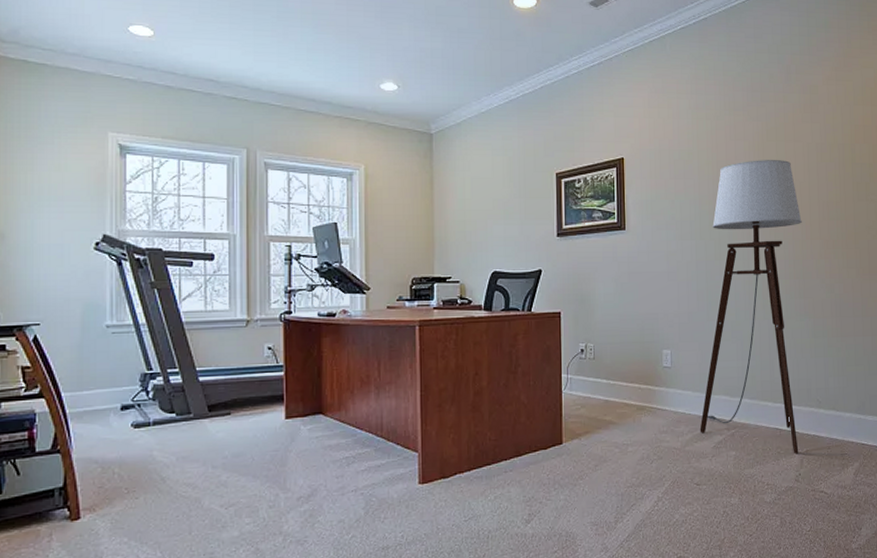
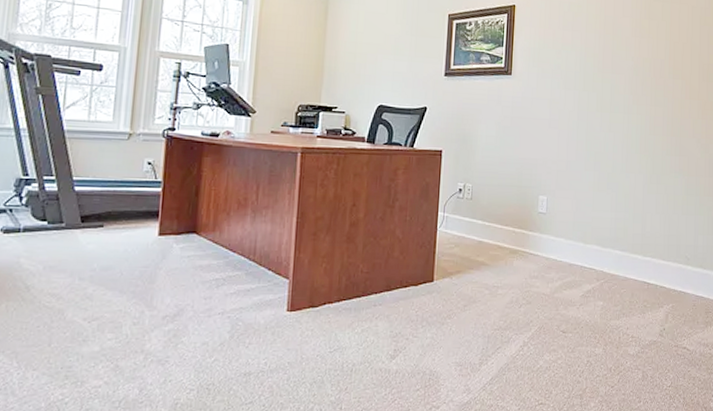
floor lamp: present [699,160,802,454] -> none [569,18,682,309]

